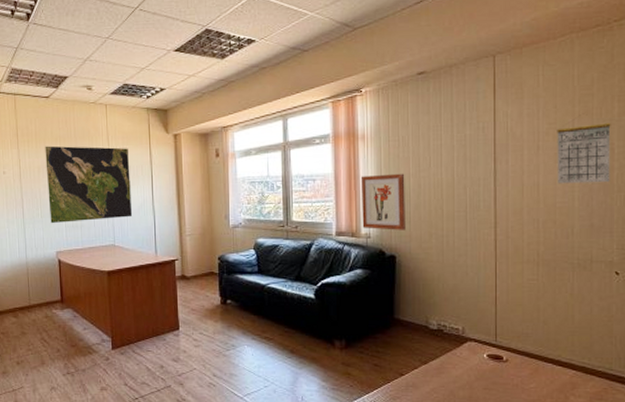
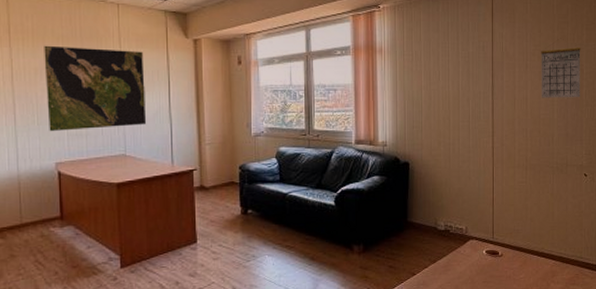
wall art: present [362,173,405,230] -> none [379,86,418,139]

